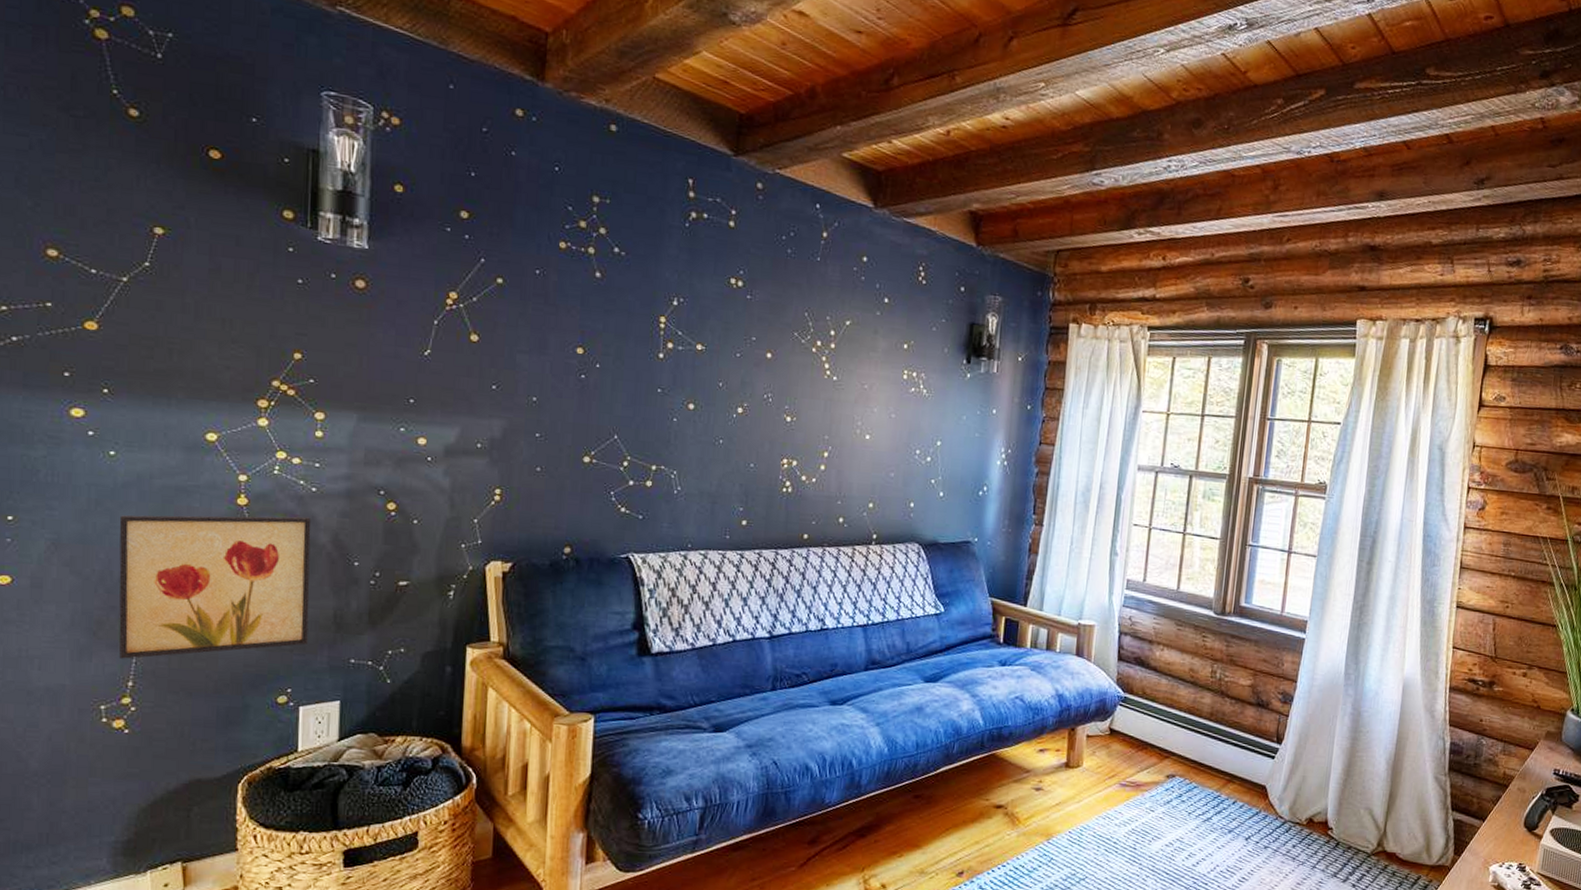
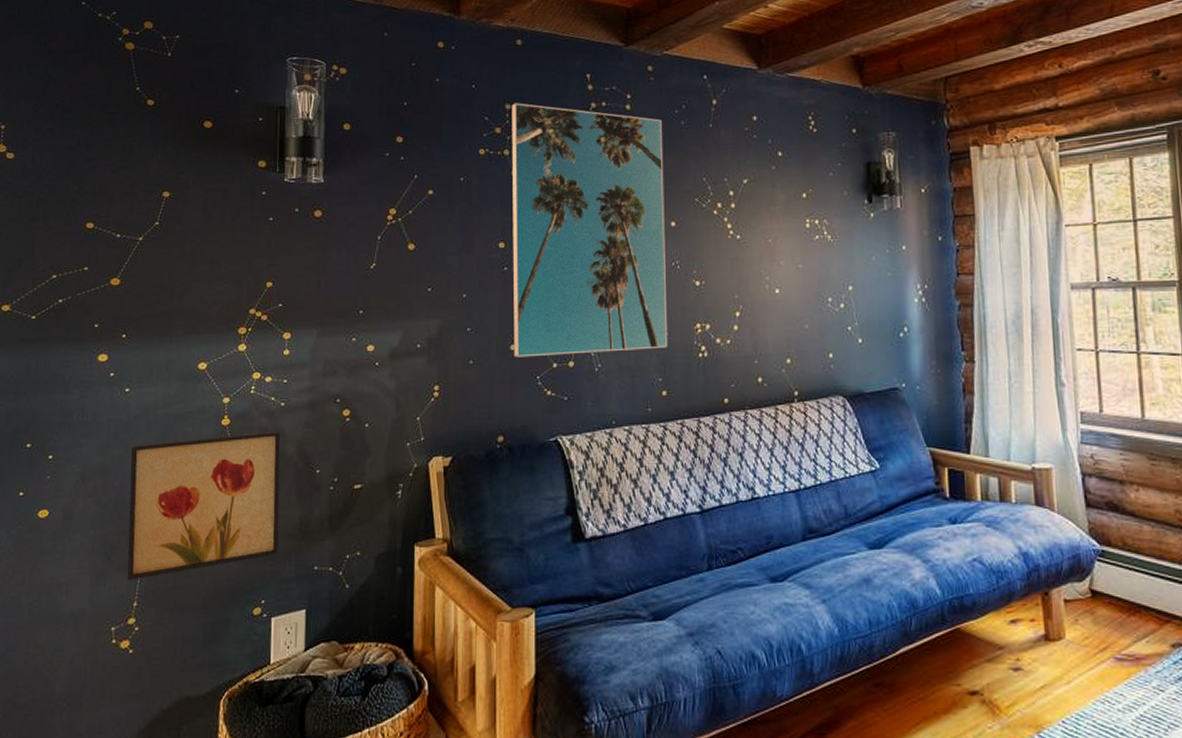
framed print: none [586,197,767,479] -> present [511,103,668,358]

